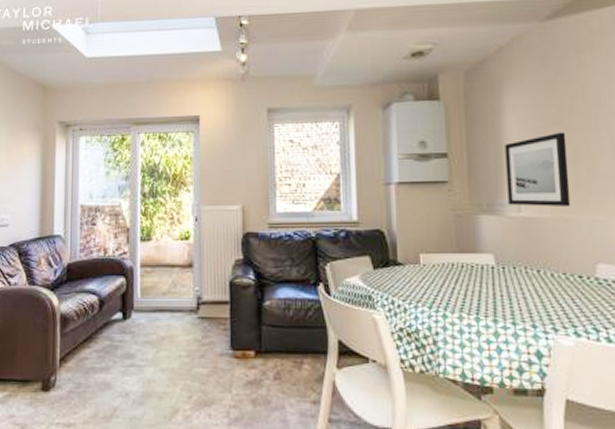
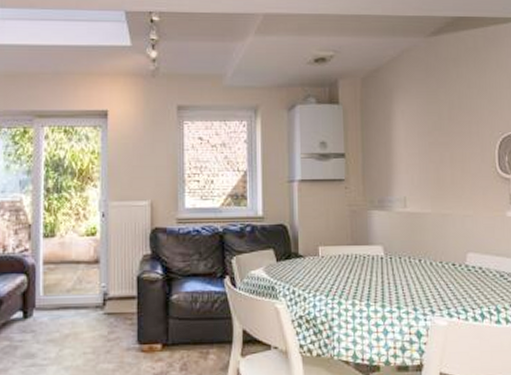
wall art: present [505,132,571,207] -> none [394,136,448,203]

